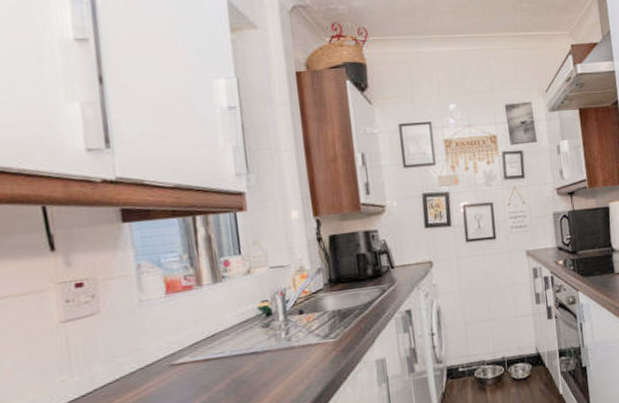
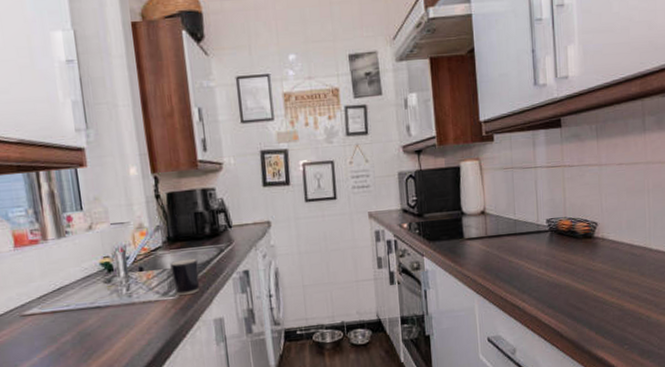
mug: none [331,299,362,338] -> present [170,258,200,296]

